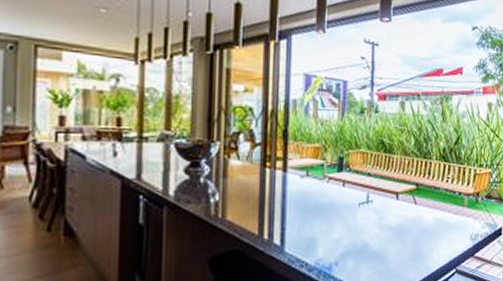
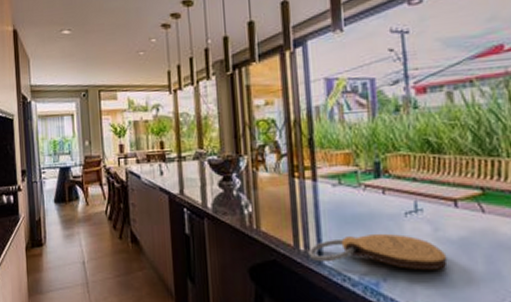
cutting board: none [272,221,387,253] -> present [308,233,448,270]

